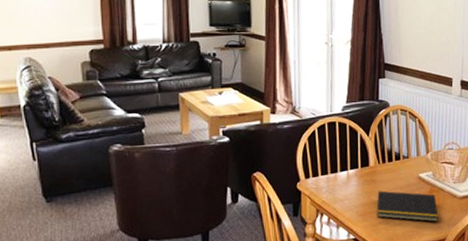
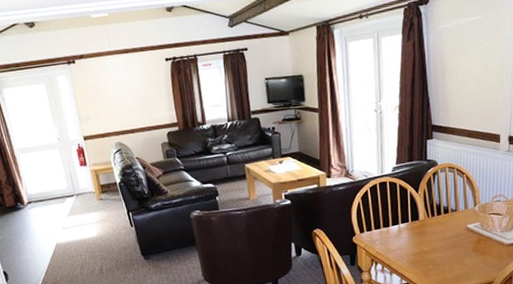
notepad: present [377,190,439,222] -> none [427,241,487,267]

